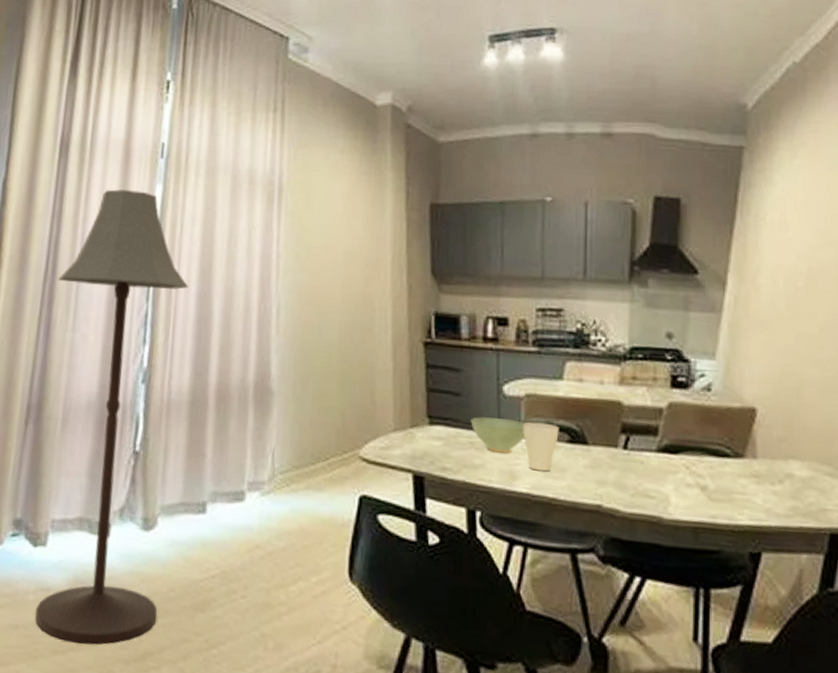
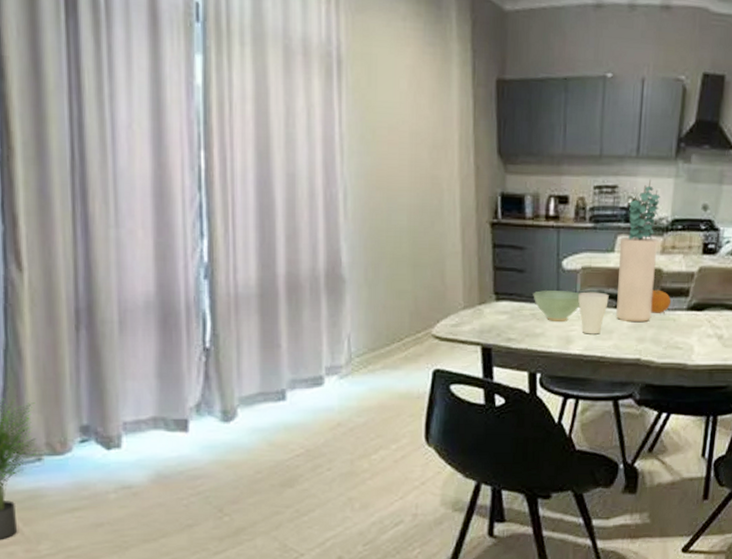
floor lamp: present [35,189,189,645] -> none [89,59,246,530]
vase: none [569,303,614,462] -> present [616,179,660,323]
fruit: none [611,424,637,453] -> present [651,289,672,313]

